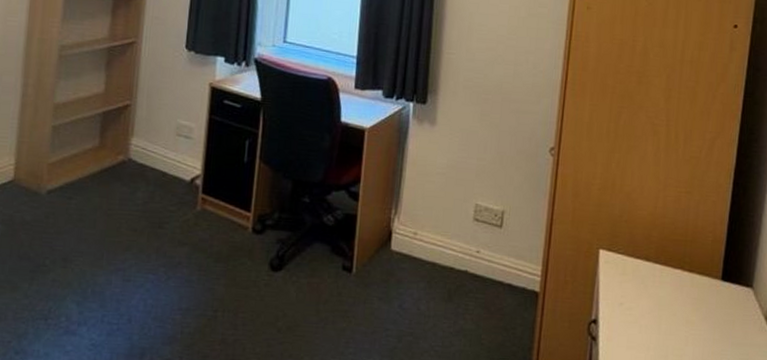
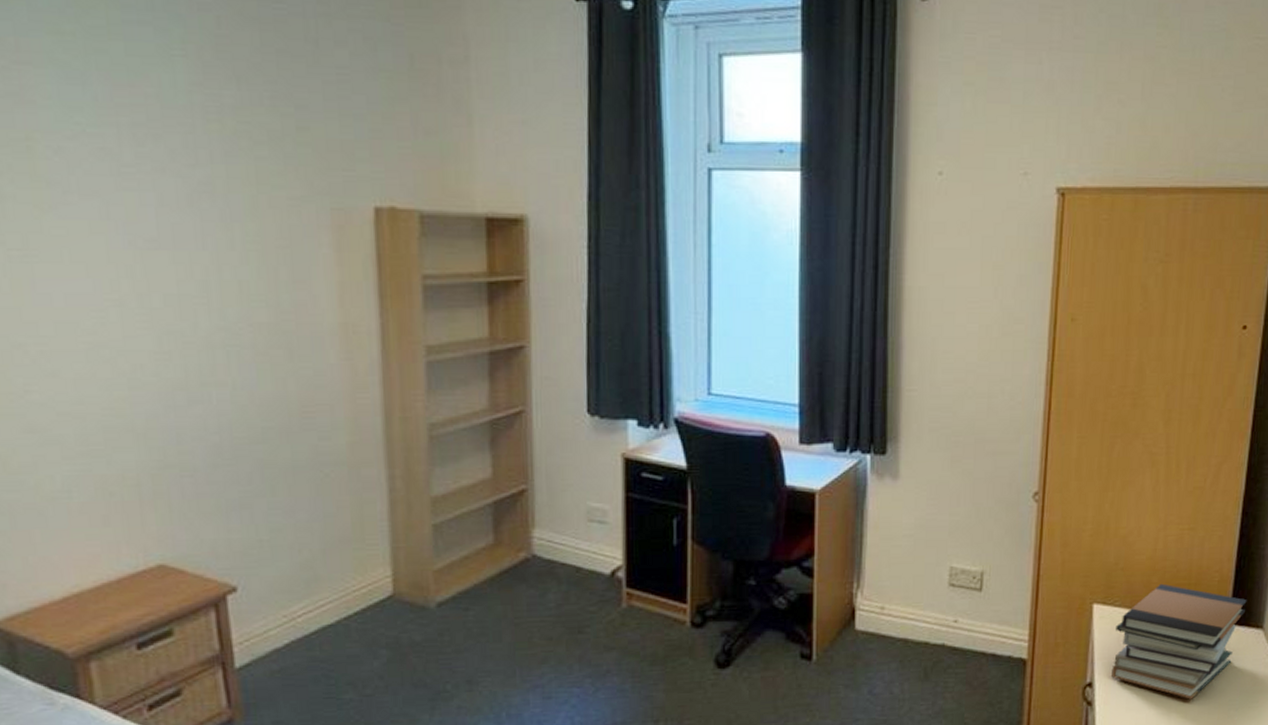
book stack: none [613,237,738,345] -> present [1110,583,1247,700]

